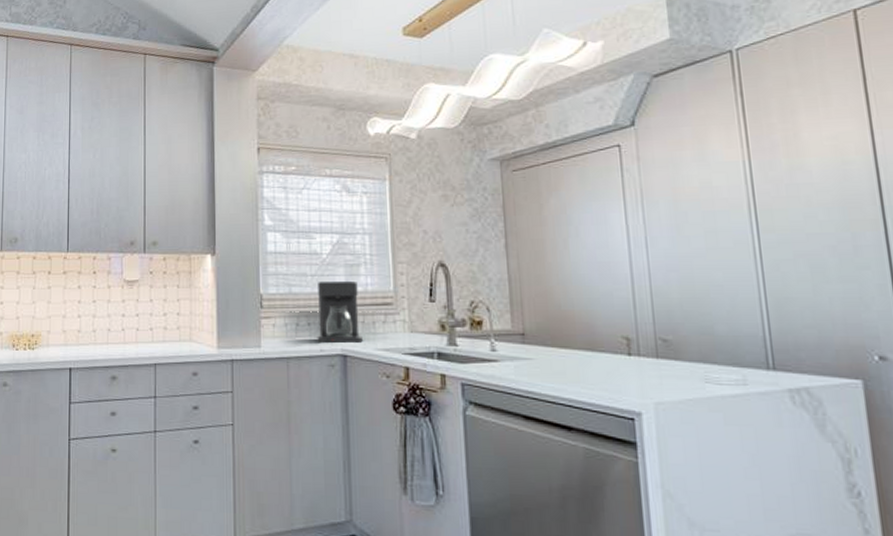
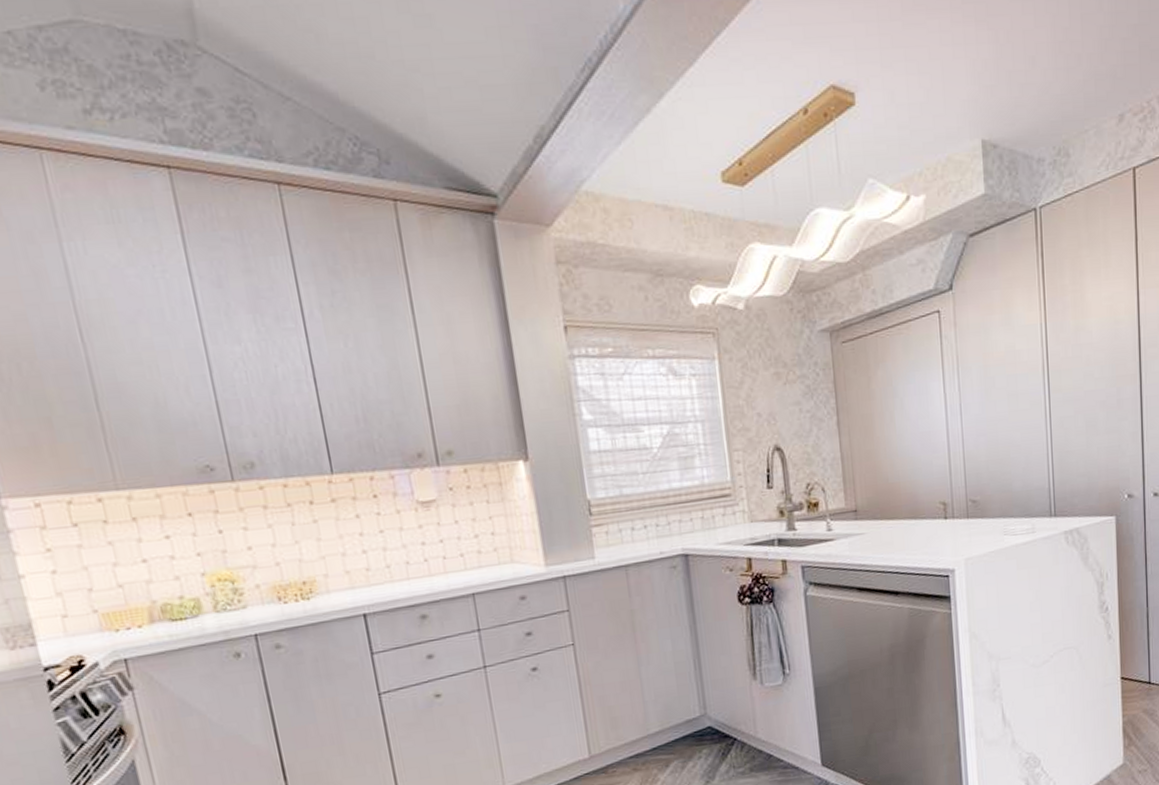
coffee maker: present [317,280,363,344] -> none [651,474,704,546]

